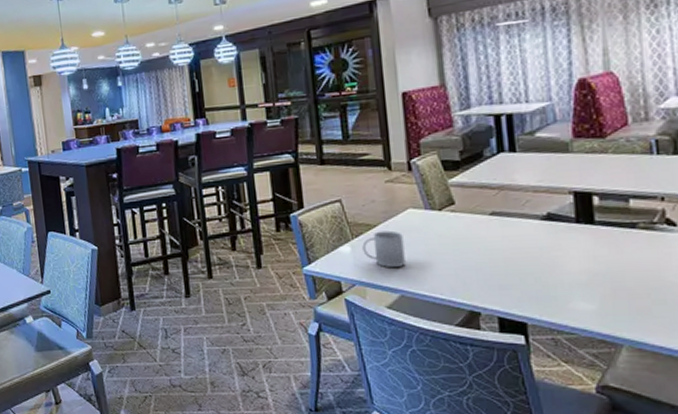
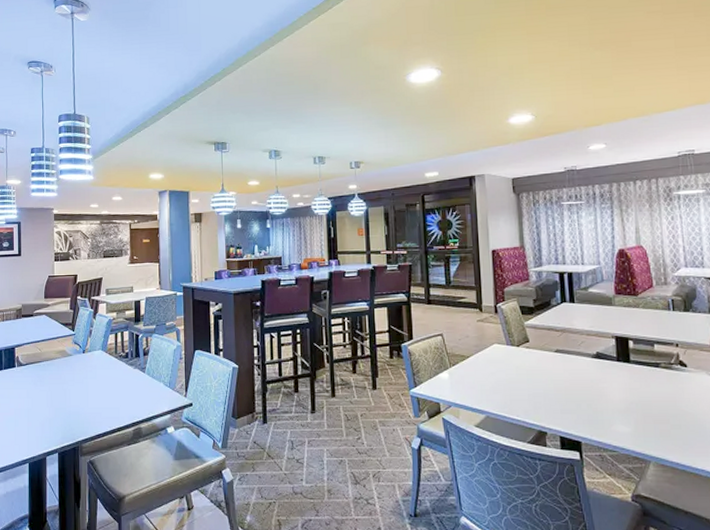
mug: present [362,230,406,267] -> none [458,361,491,392]

